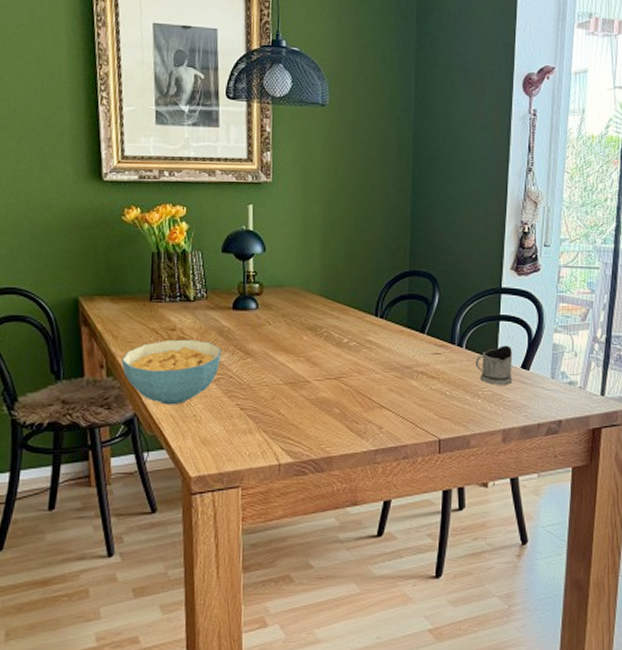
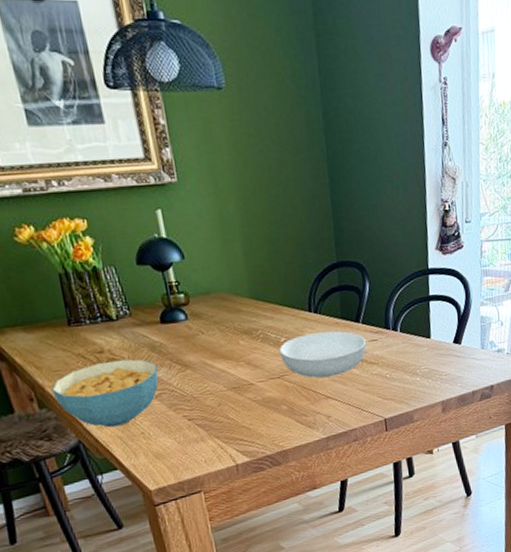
serving bowl: none [340,338,429,386] -> present [279,331,367,378]
tea glass holder: present [475,345,513,385] -> none [410,323,447,362]

